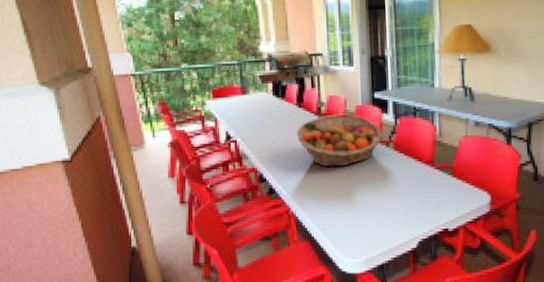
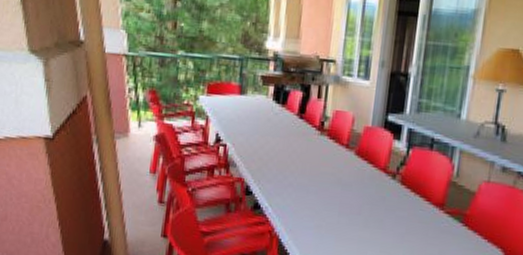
fruit basket: present [297,113,383,167] -> none [293,132,390,193]

